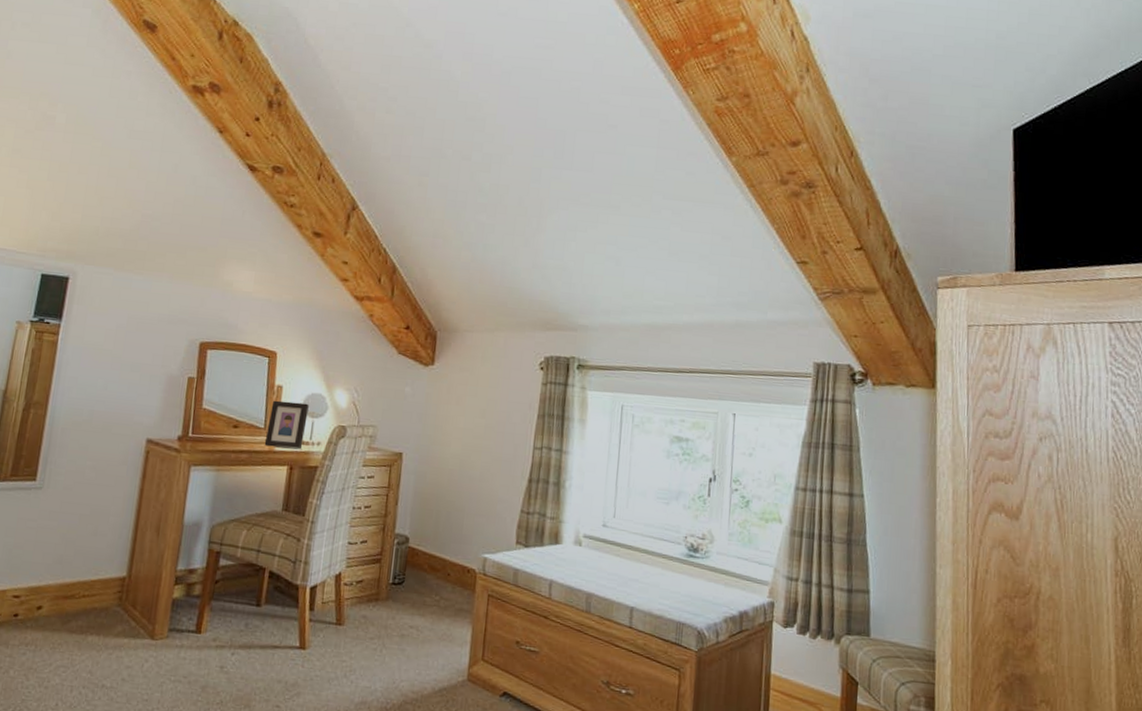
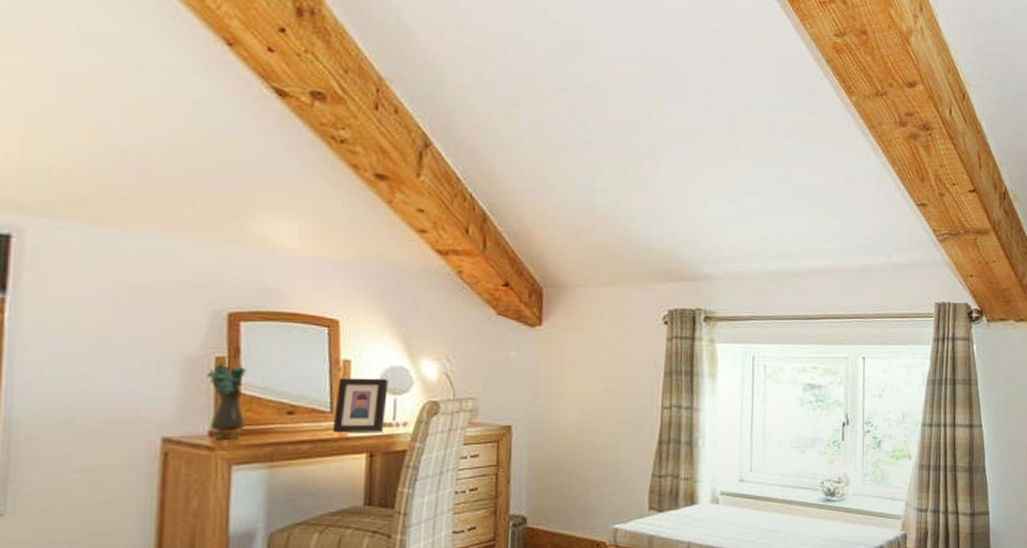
vase: none [179,381,208,445] -> present [207,361,246,440]

